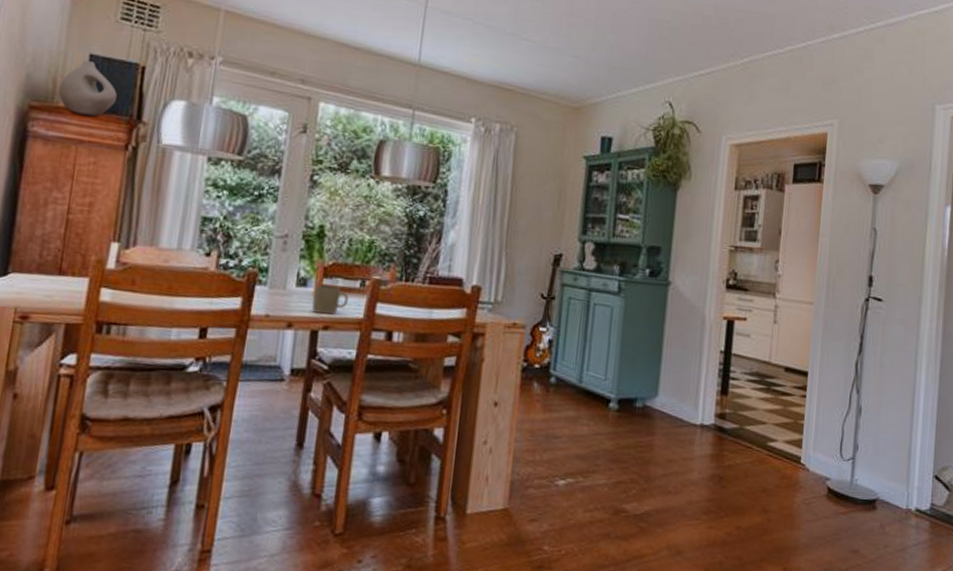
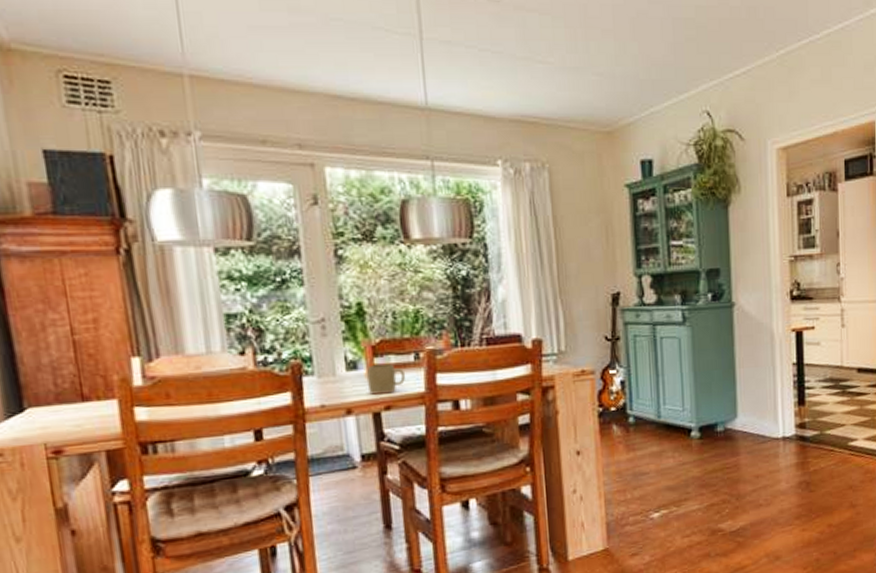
vase: present [58,60,117,119] -> none [17,158,90,225]

